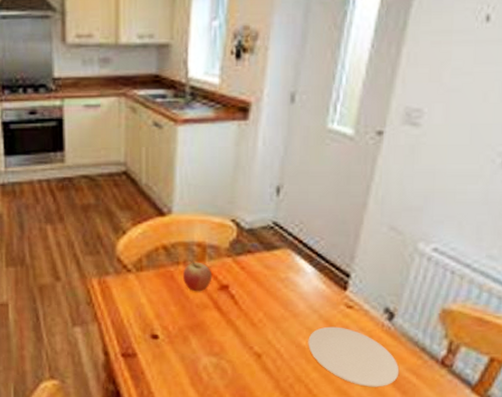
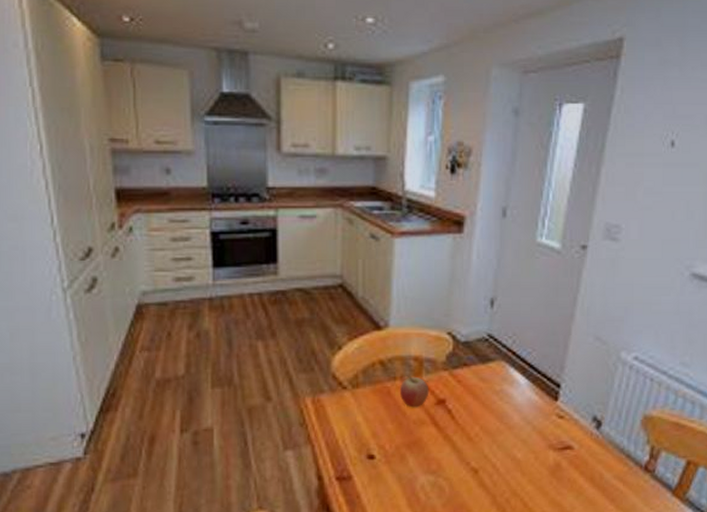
plate: present [308,326,400,387] -> none [523,437,608,497]

